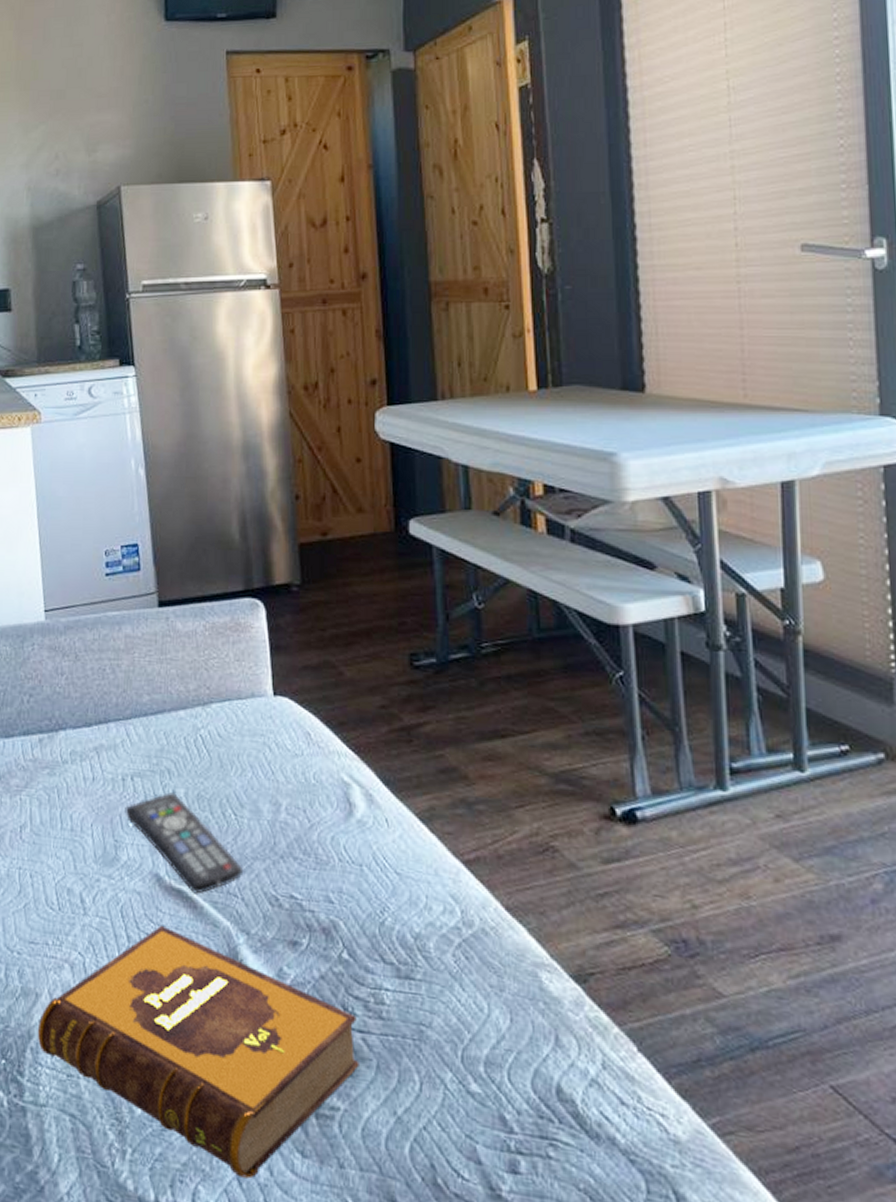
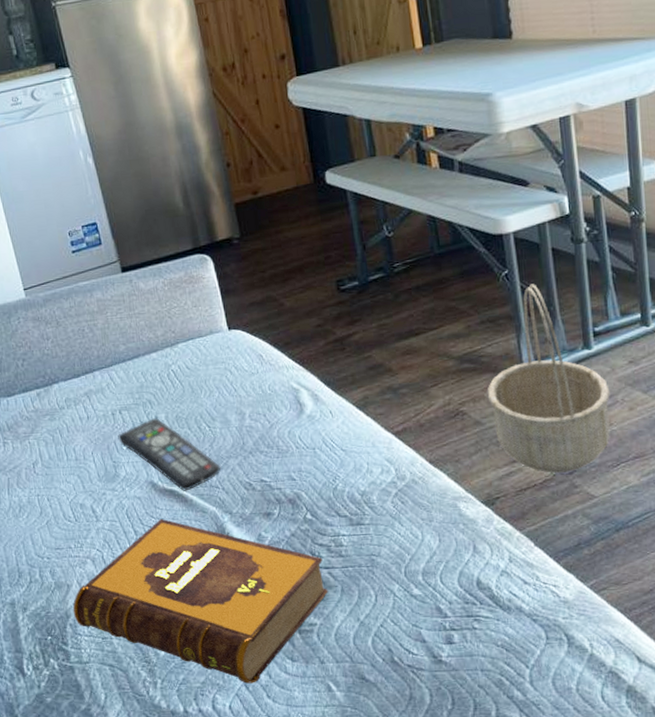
basket: none [587,693,749,955] -> present [487,284,610,473]

